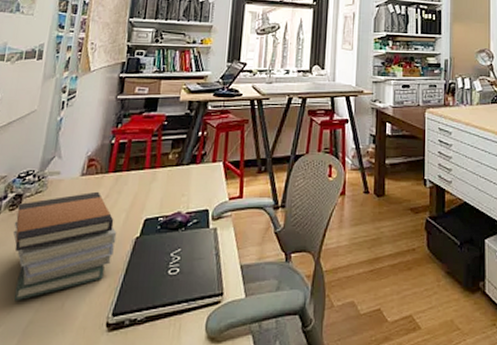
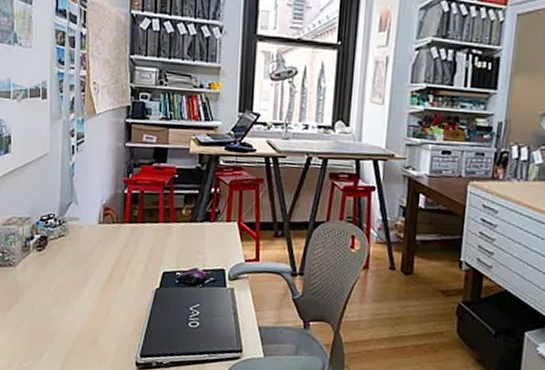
book stack: present [13,191,117,301] -> none [43,240,138,333]

